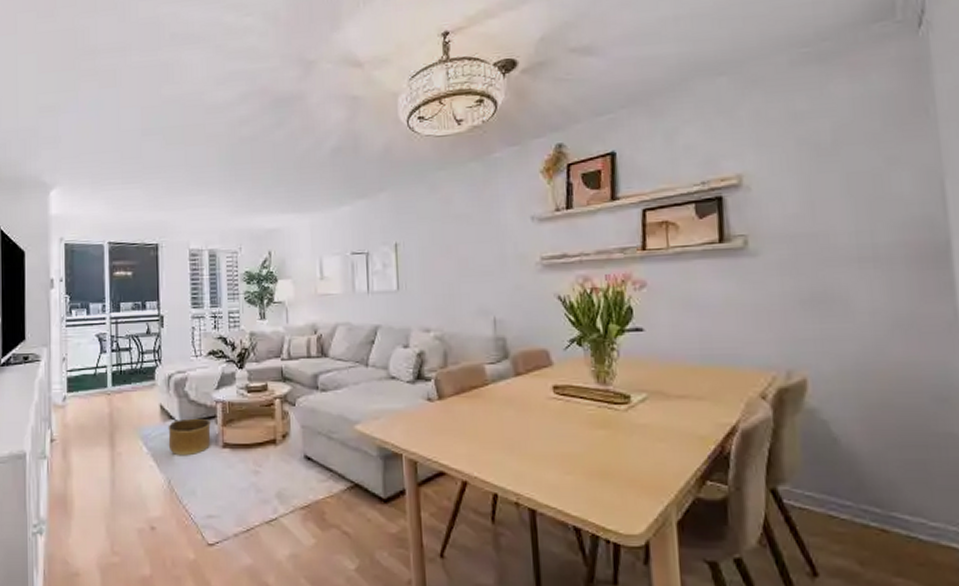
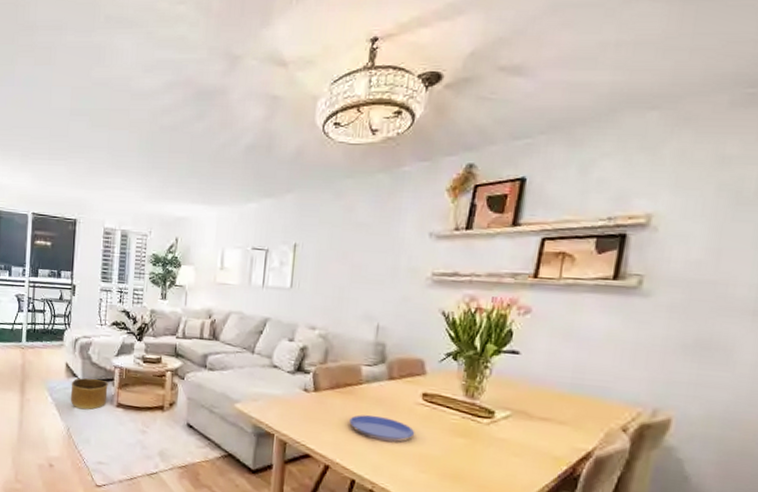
plate: none [481,418,553,444] -> present [349,415,415,442]

